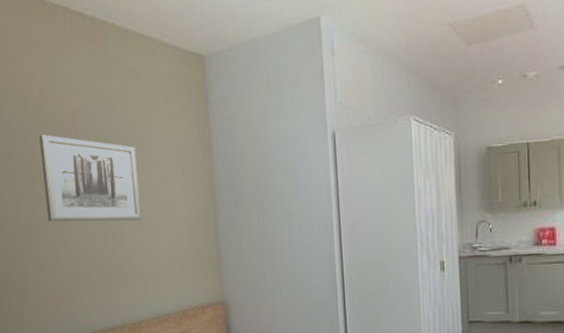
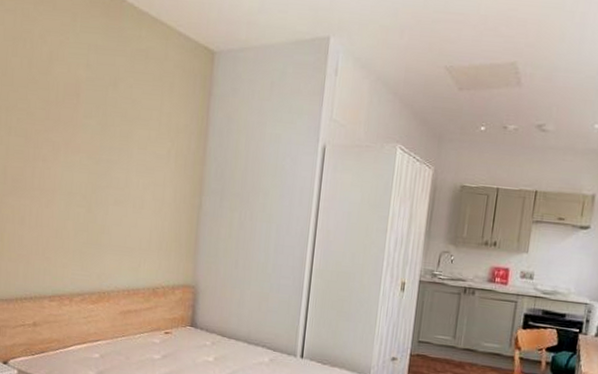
wall art: present [39,134,143,222] -> none [35,96,133,195]

